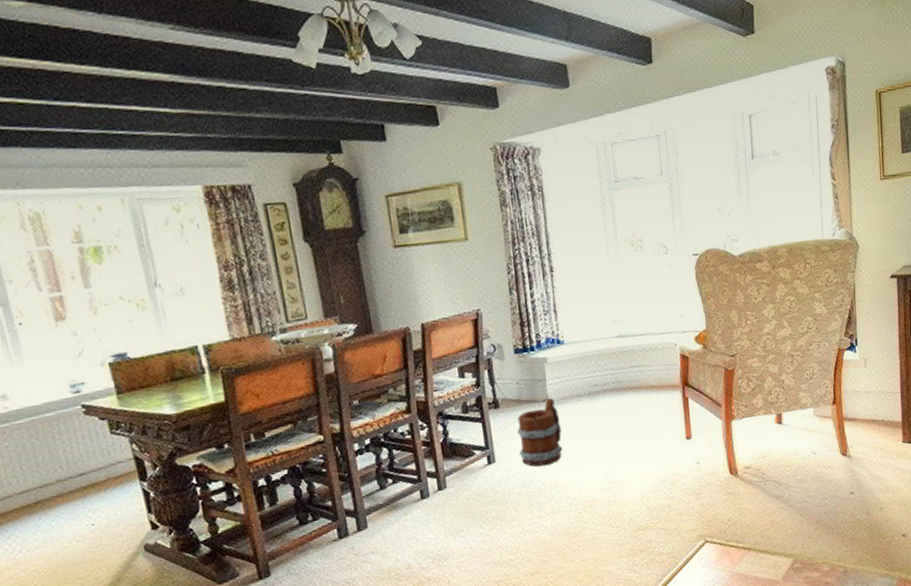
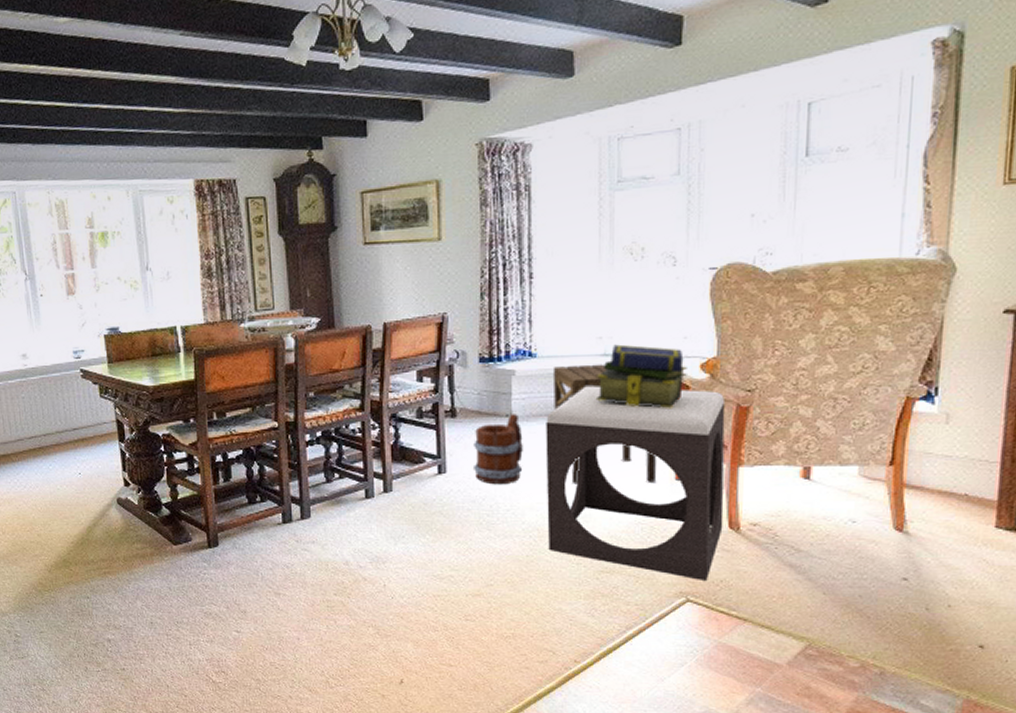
side table: none [578,344,672,456] -> present [552,364,657,484]
footstool: none [578,359,726,523] -> present [546,386,726,582]
stack of books: none [616,325,686,380] -> present [595,344,687,409]

